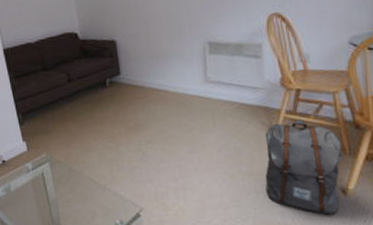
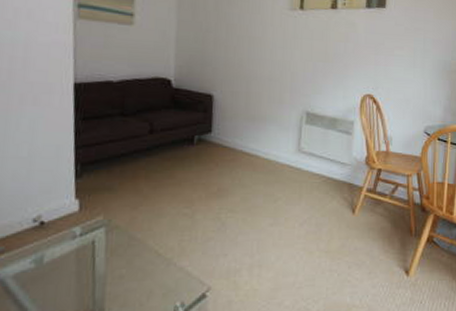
backpack: present [265,119,343,215] -> none [340,198,409,296]

